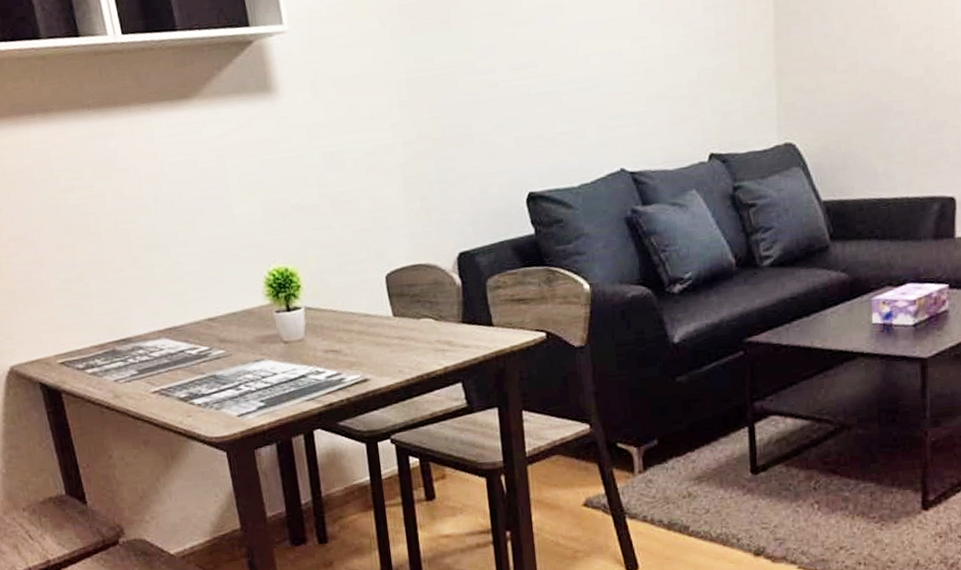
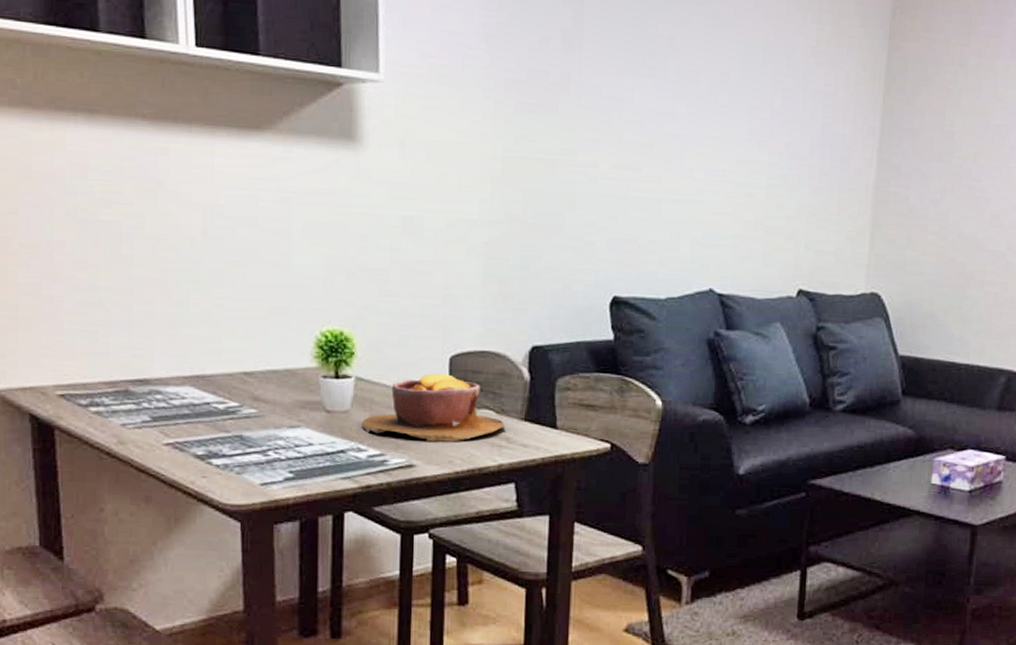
bowl: none [316,291,445,357] -> present [362,373,504,442]

